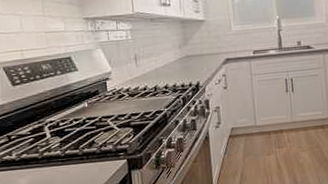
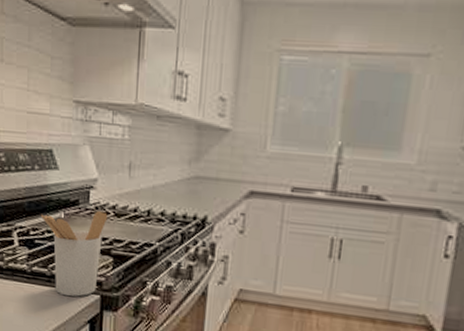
utensil holder: none [67,95,124,167] -> present [40,211,108,297]

